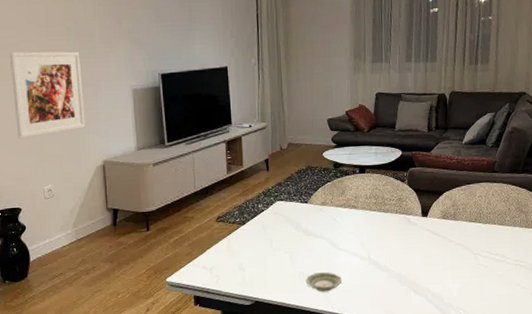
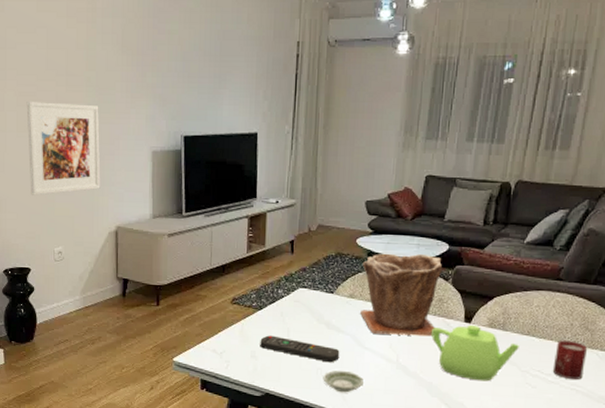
remote control: none [246,247,319,266] -> present [260,335,340,363]
plant pot: none [331,161,404,235] -> present [360,254,442,337]
teapot: none [395,218,469,267] -> present [430,324,519,382]
cup: none [498,223,525,256] -> present [552,340,588,379]

